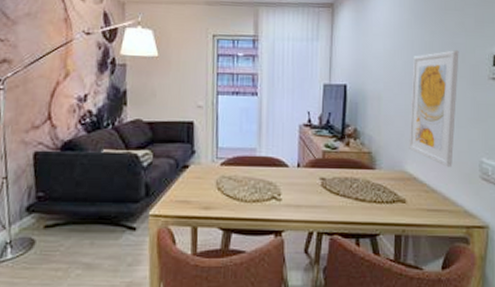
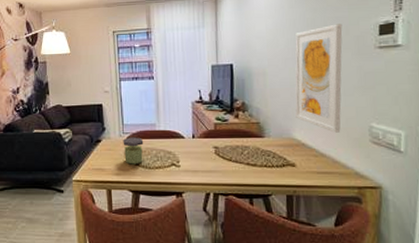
jar: none [215,163,241,197] -> present [123,137,144,164]

